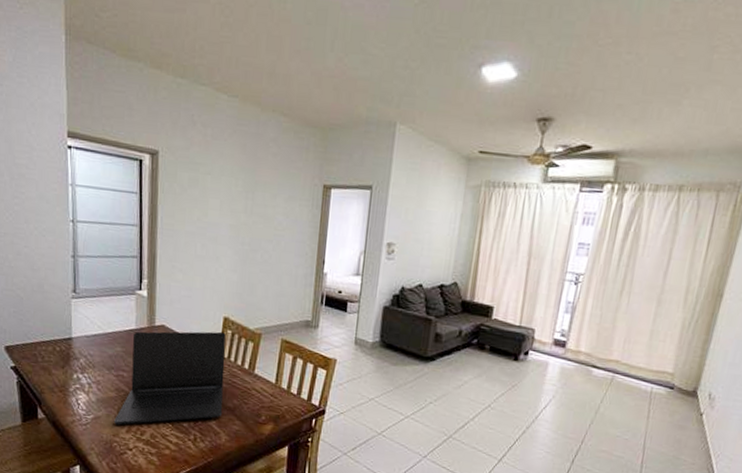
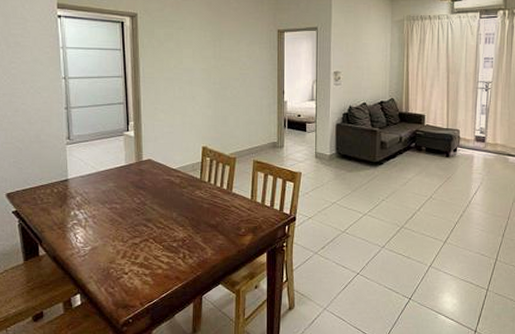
laptop: present [114,331,226,425] -> none [110,159,207,253]

